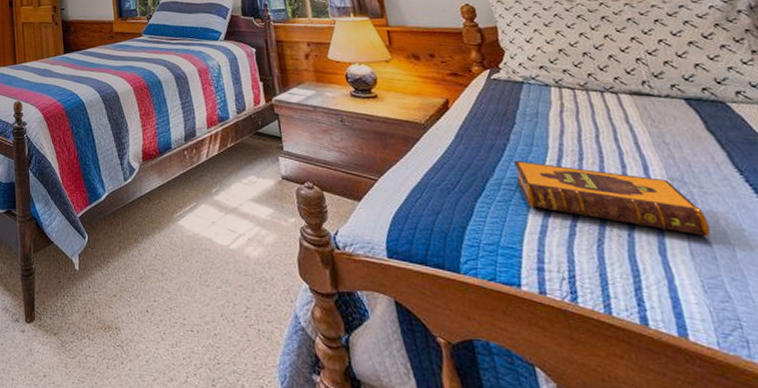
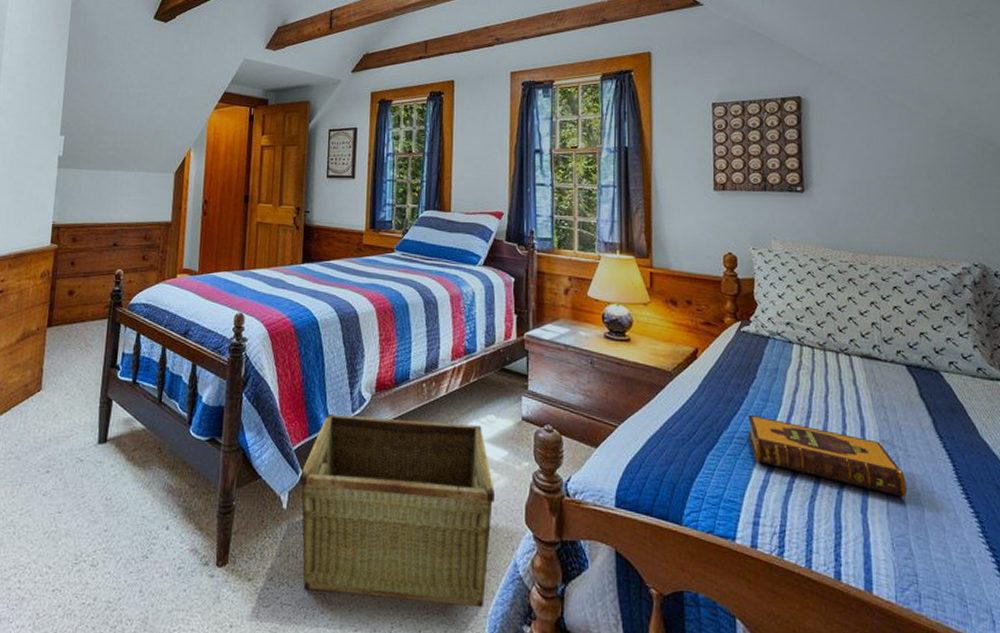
hamper: none [86,183,272,358] -> present [299,413,496,608]

